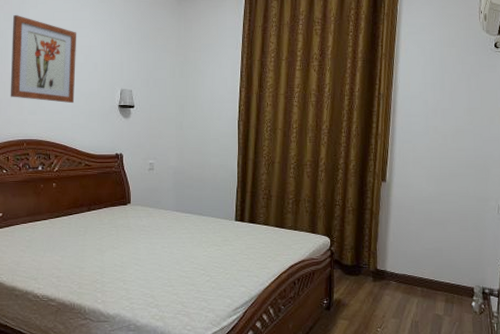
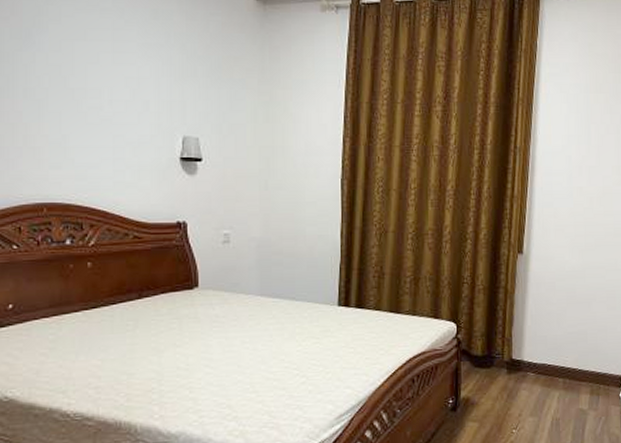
wall art: present [10,15,77,104] -> none [21,31,120,155]

